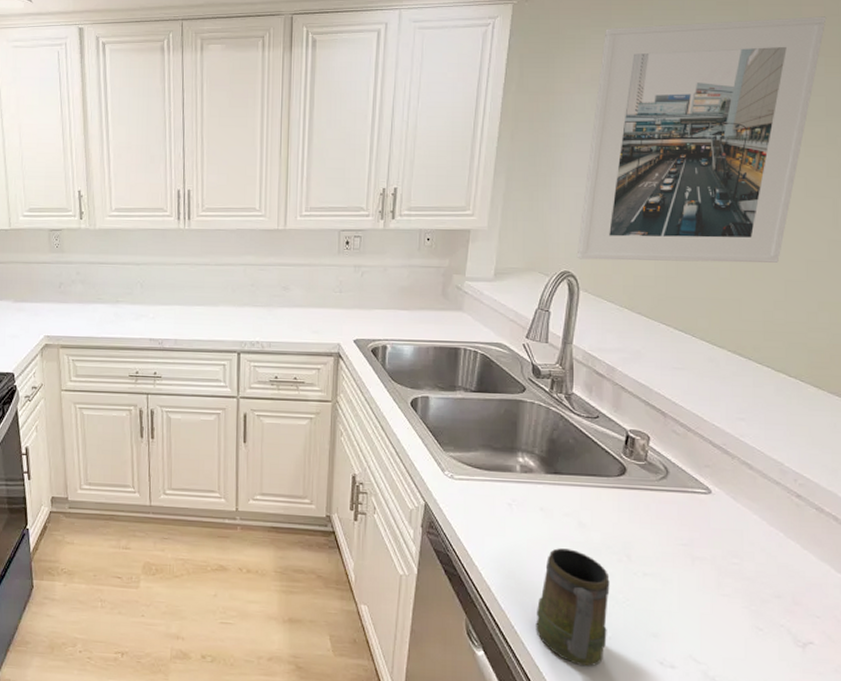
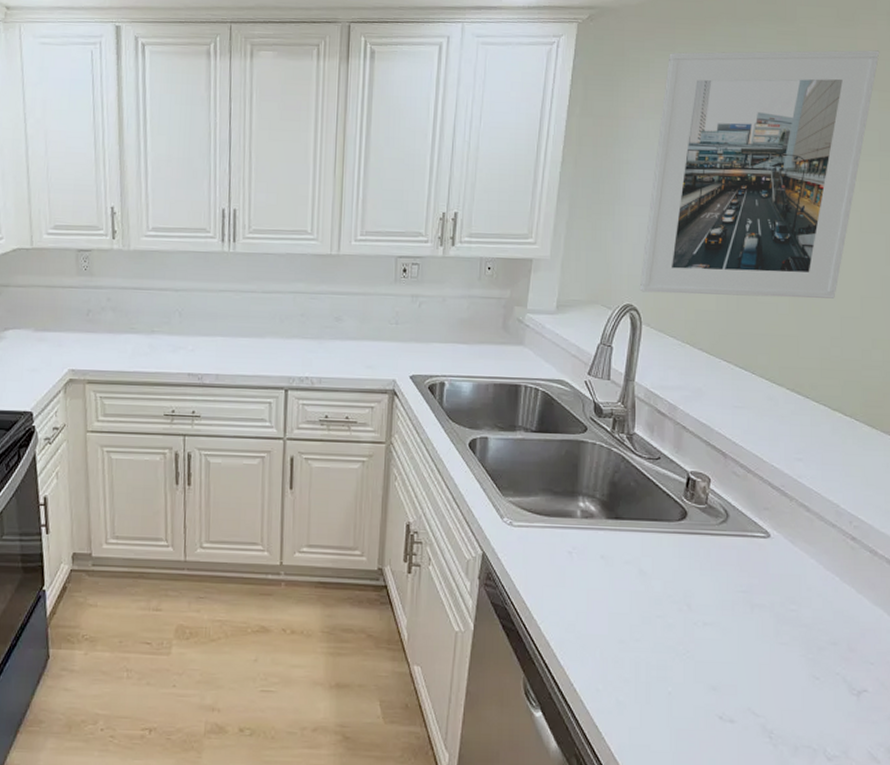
mug: present [536,548,610,667] -> none [595,598,670,725]

